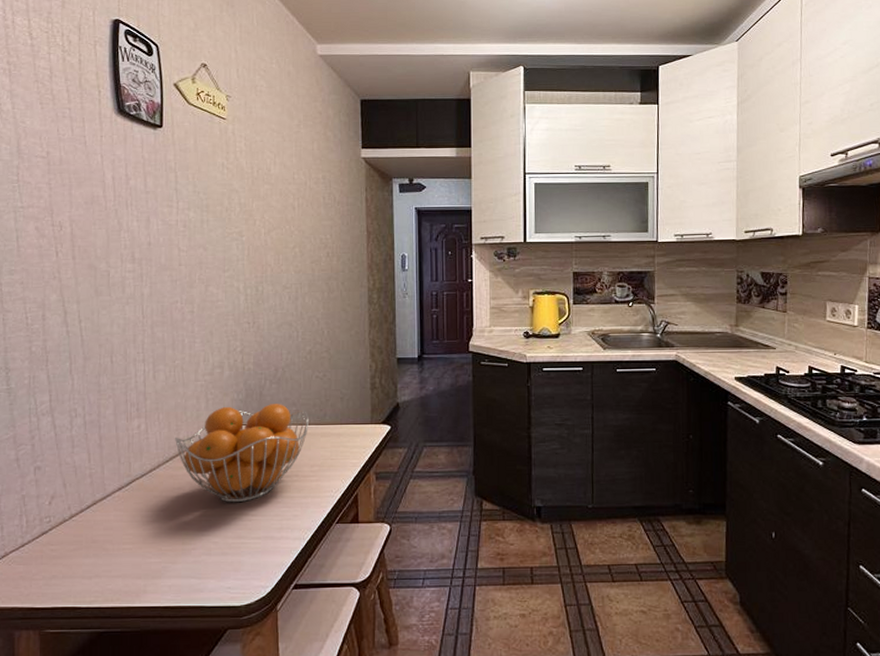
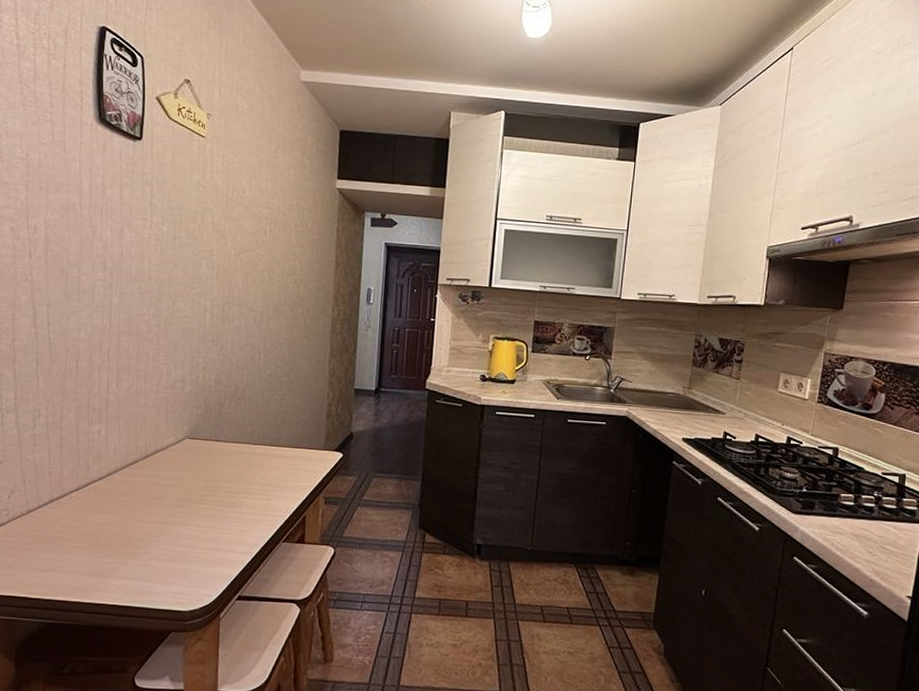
fruit basket: present [174,403,310,503] -> none [132,420,265,514]

